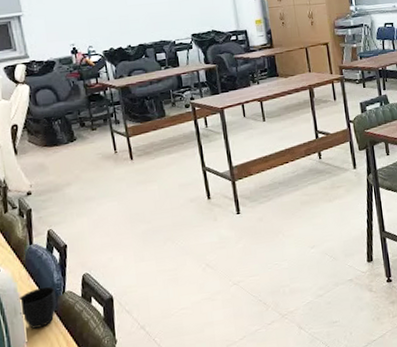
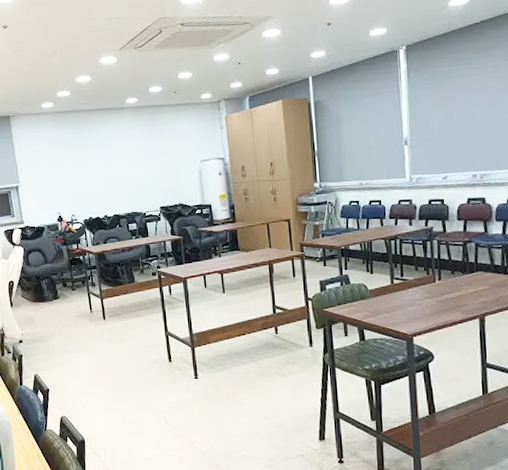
cup: present [17,286,57,329] -> none [9,423,40,457]

